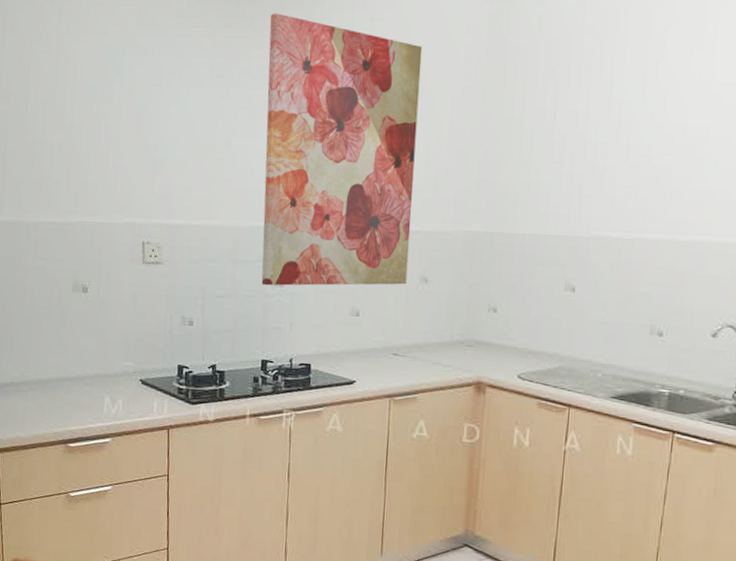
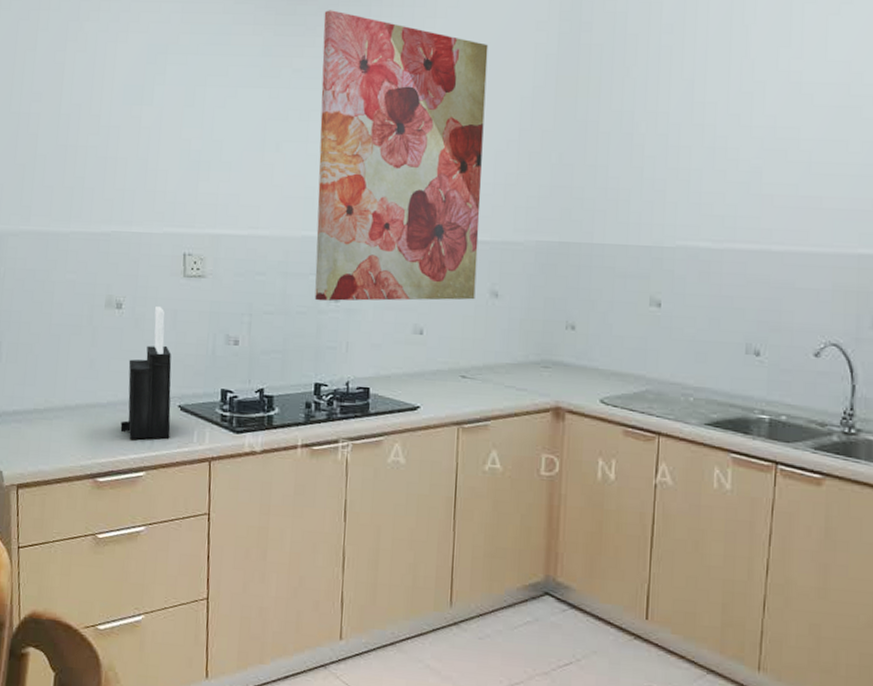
knife block: none [88,290,133,410] -> present [120,307,172,439]

